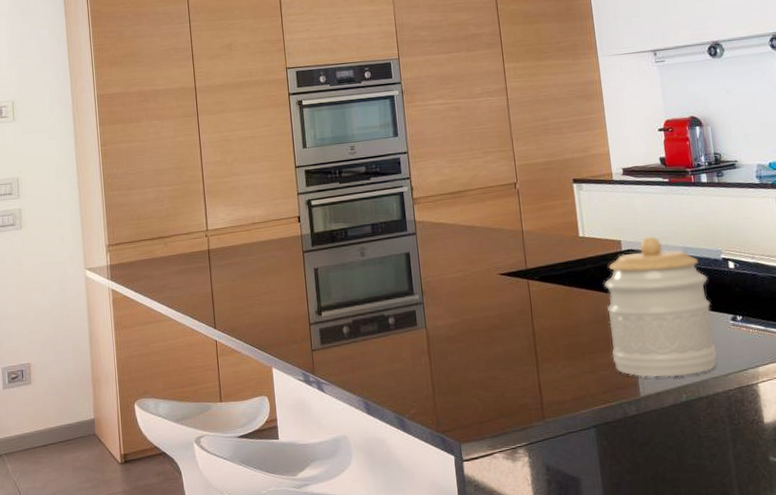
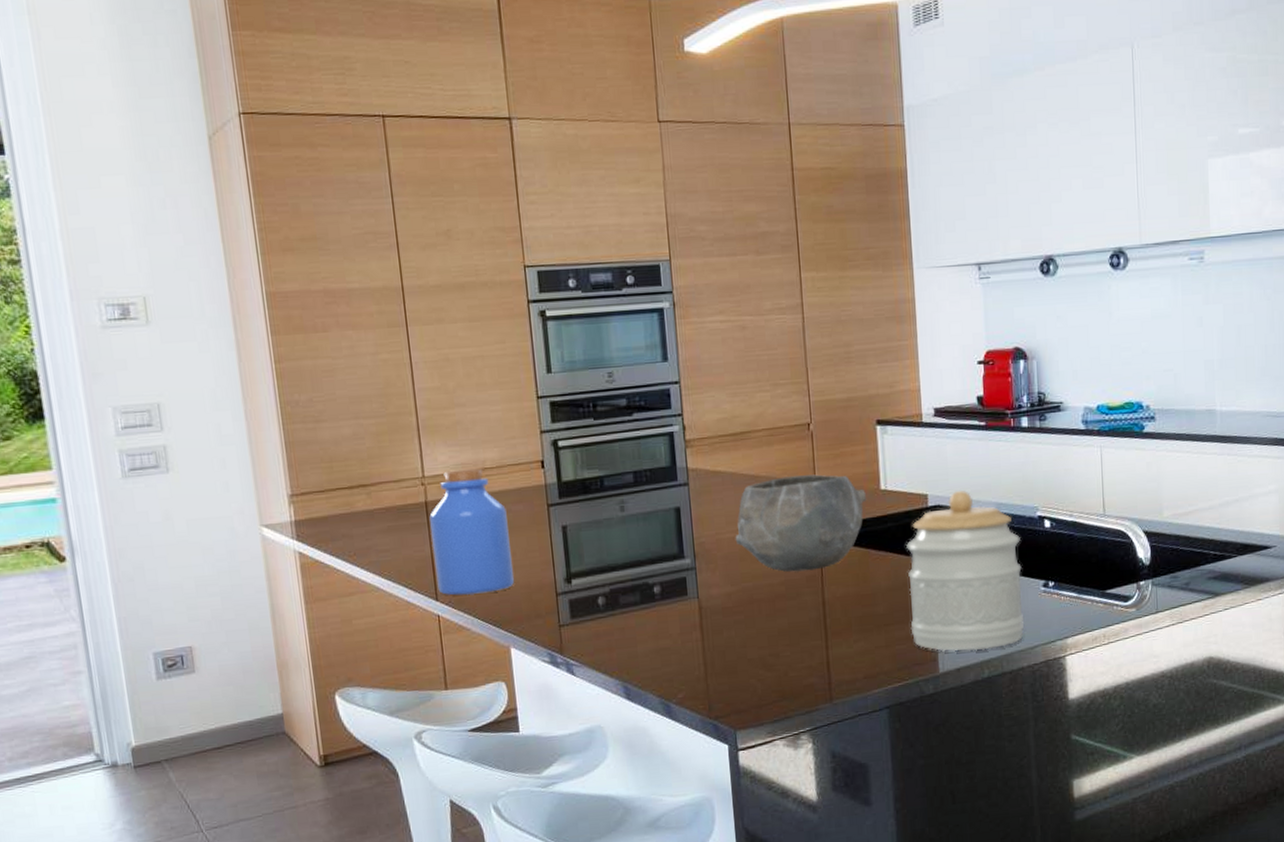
jar: none [211,223,277,325] -> present [429,468,515,596]
bowl: none [456,224,568,307] -> present [735,474,867,572]

